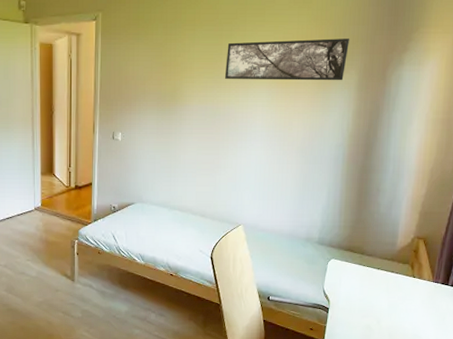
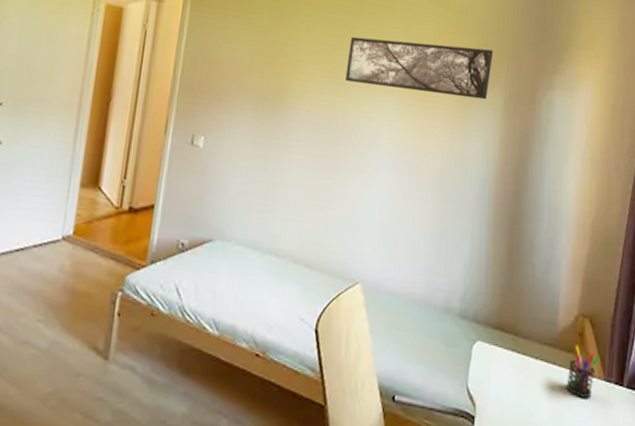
pen holder: none [401,258,431,294] -> present [566,345,601,398]

